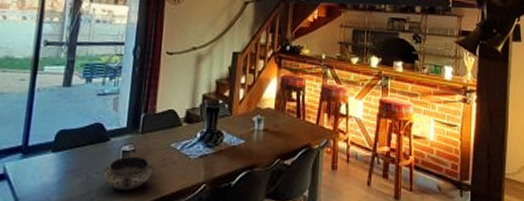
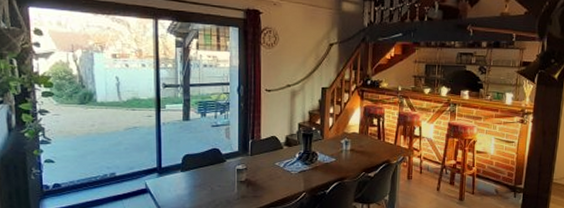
bowl: present [103,155,155,190] -> none [223,173,264,198]

